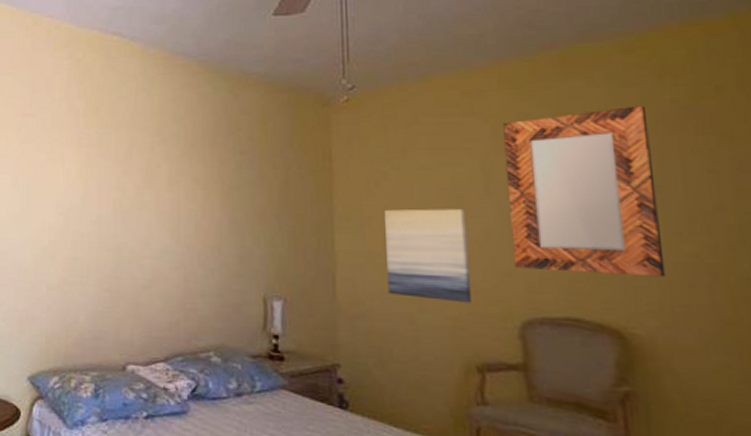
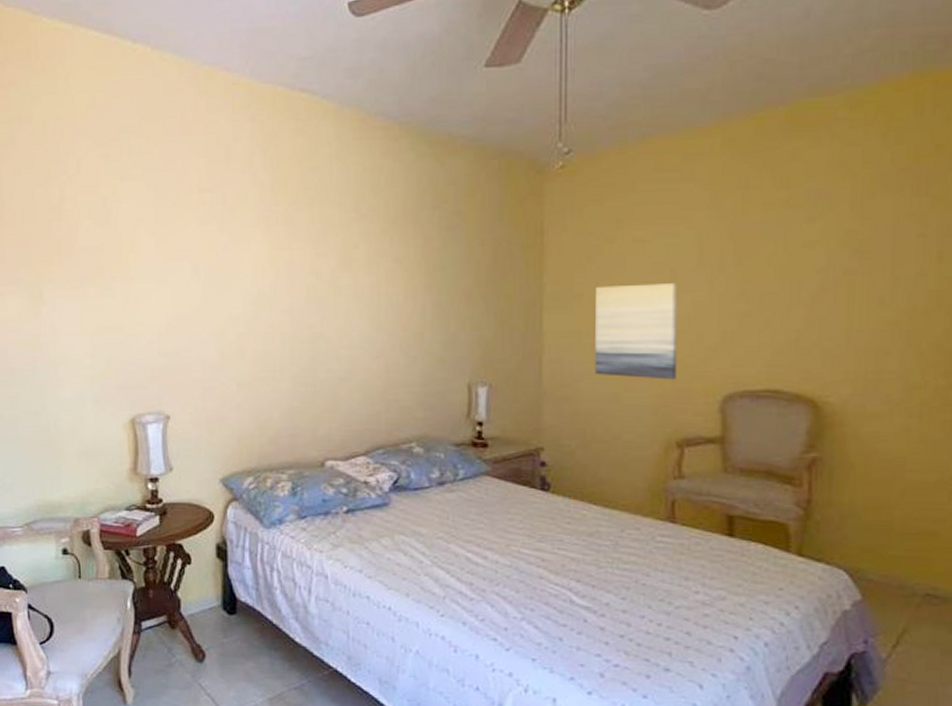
home mirror: present [503,105,666,277] -> none [720,166,866,345]

